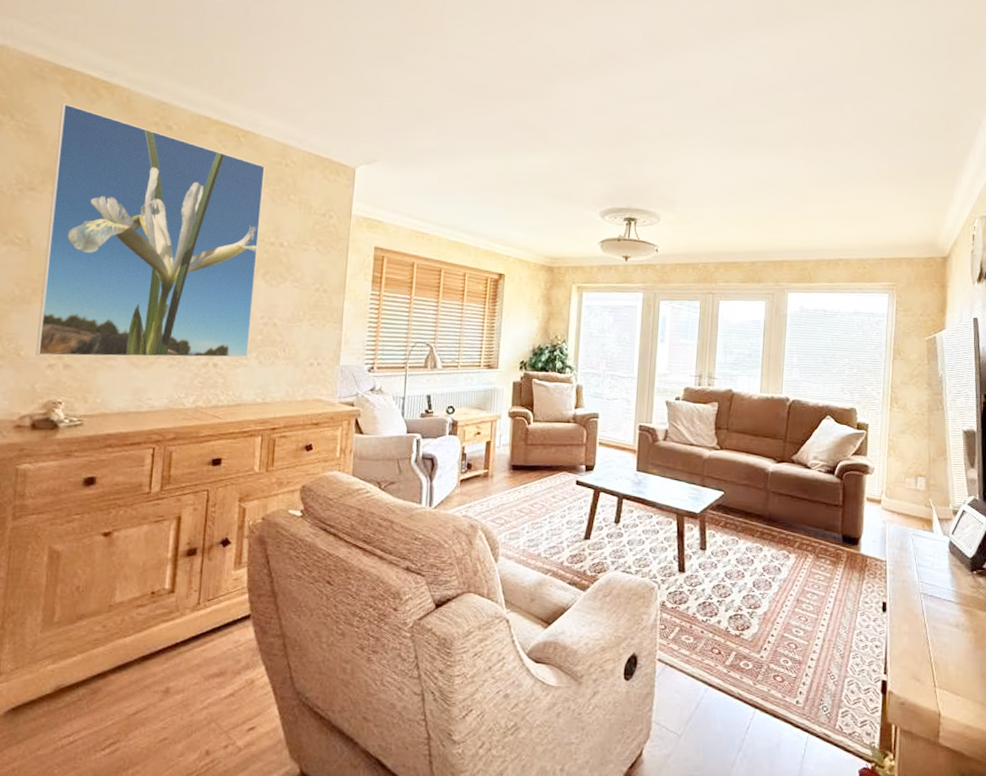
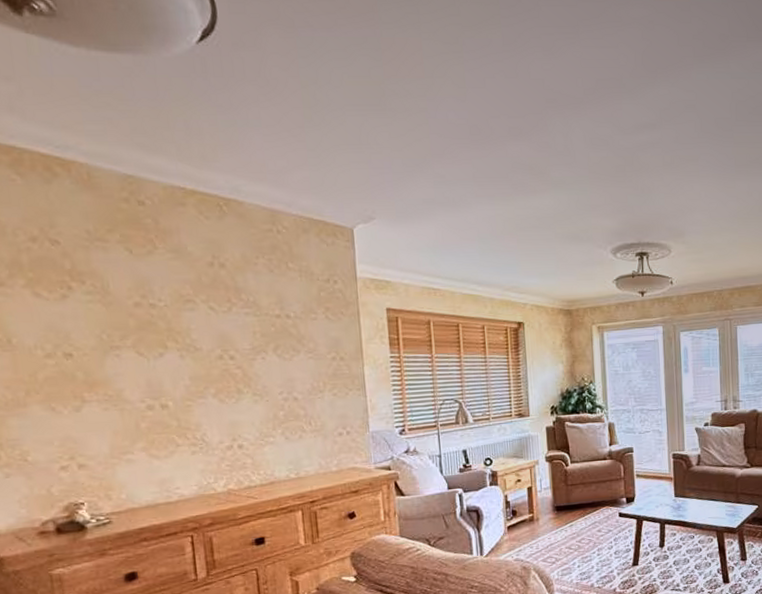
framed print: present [36,102,265,358] -> none [12,185,273,459]

